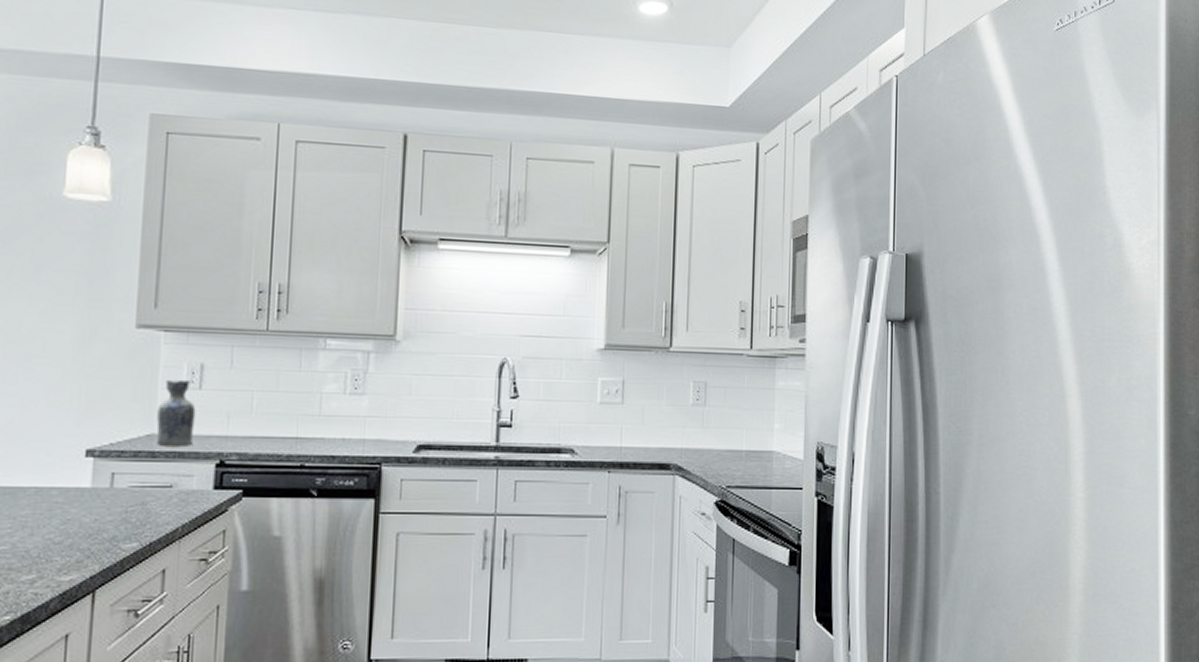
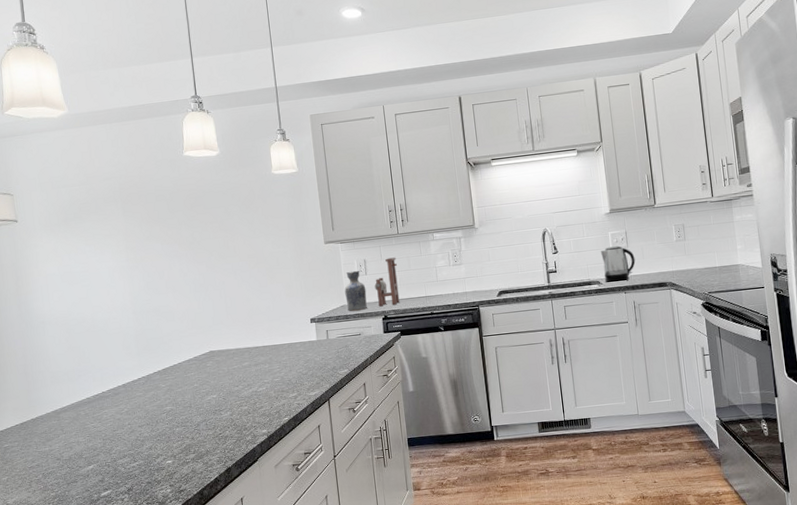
paper towel holder: none [211,367,257,445] -> present [374,257,400,307]
kettle: none [582,399,631,455] -> present [601,246,636,283]

